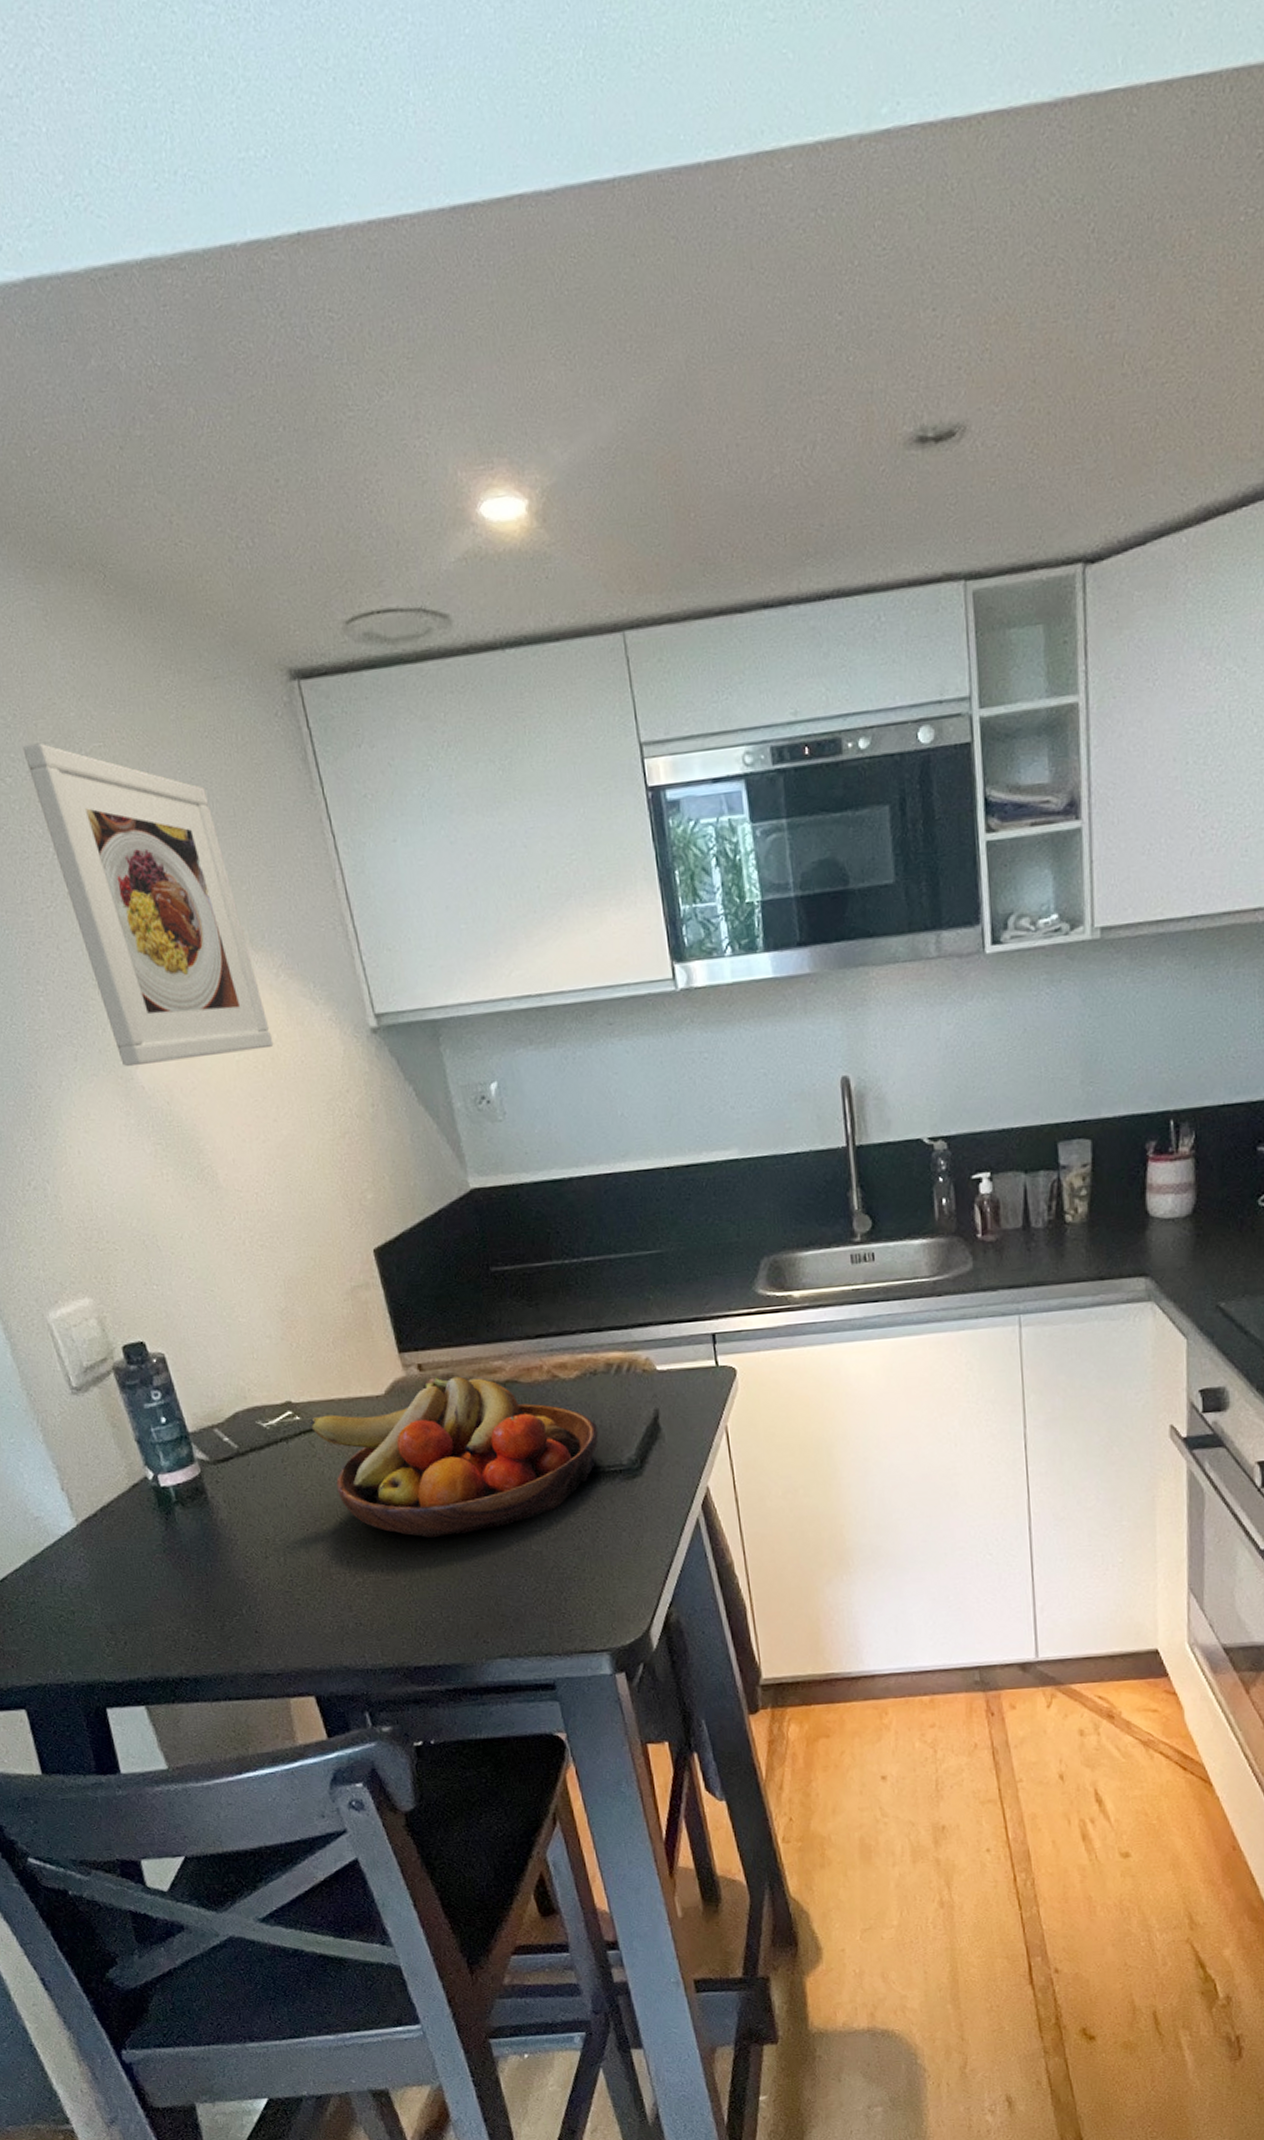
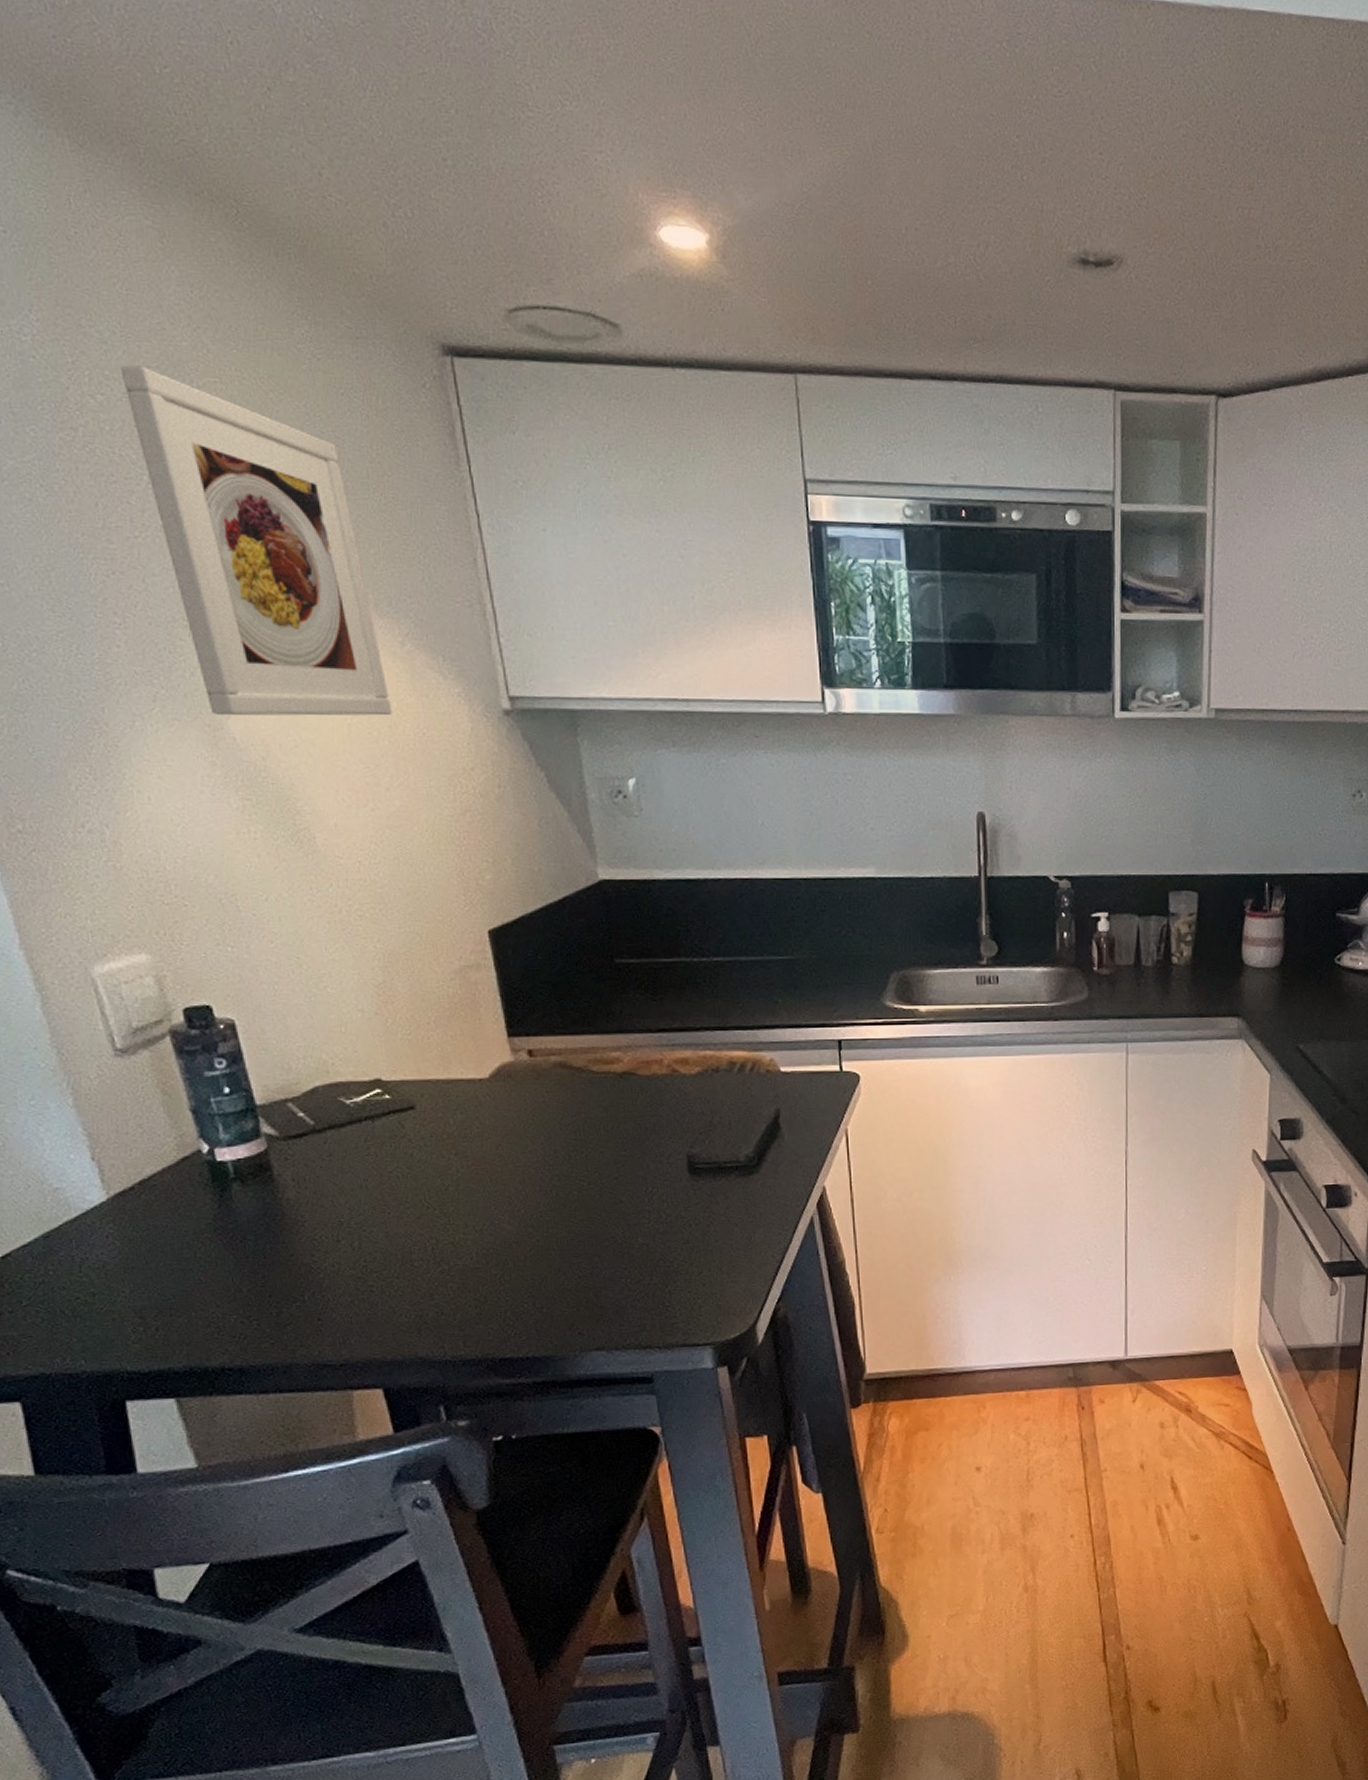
fruit bowl: present [310,1376,599,1539] -> none [402,1064,716,1227]

